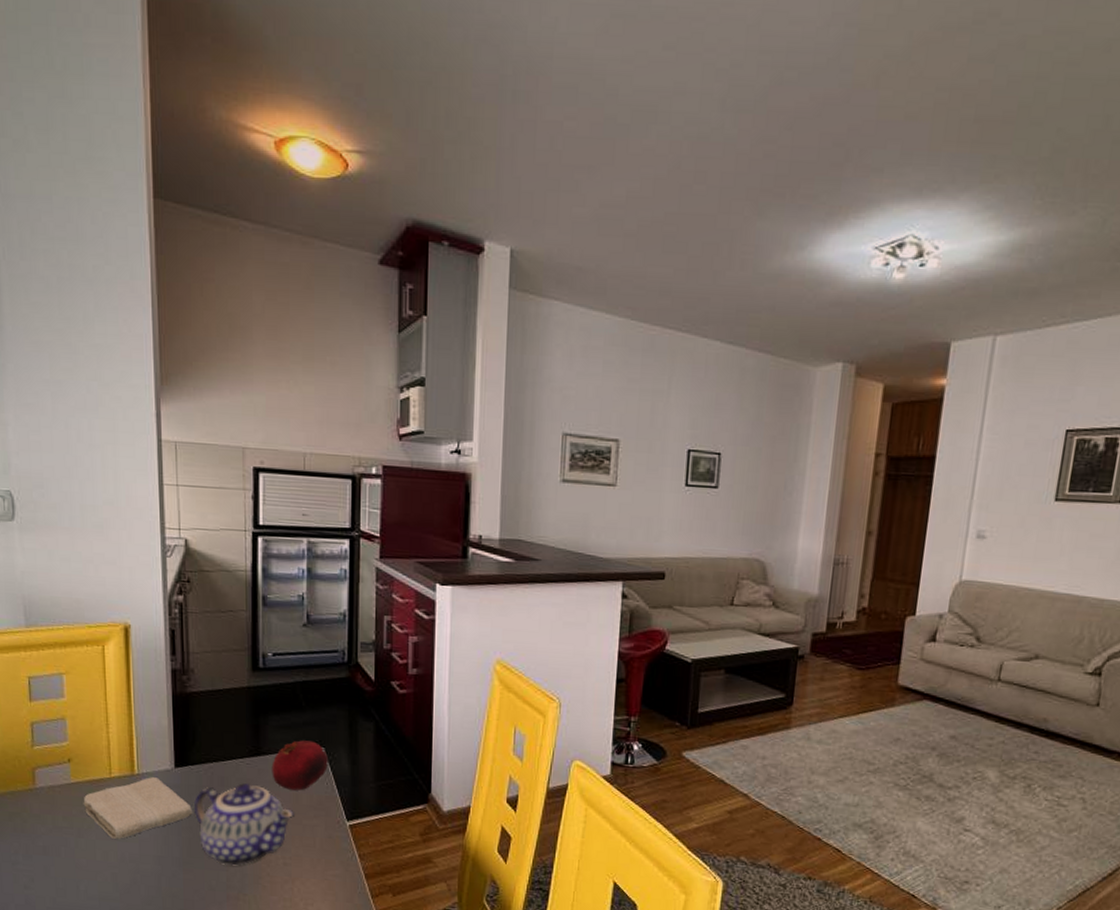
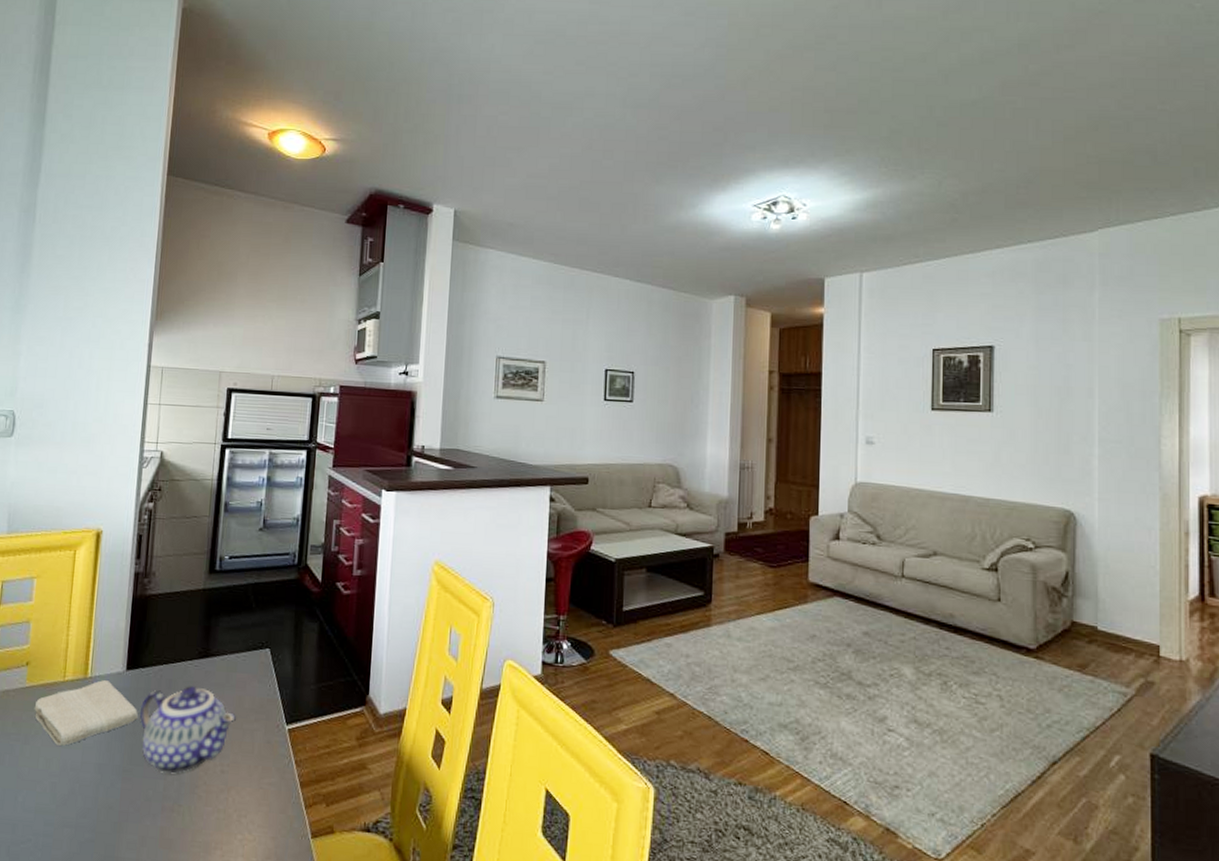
fruit: present [272,740,329,791] -> none [218,641,274,693]

